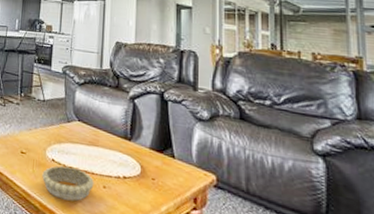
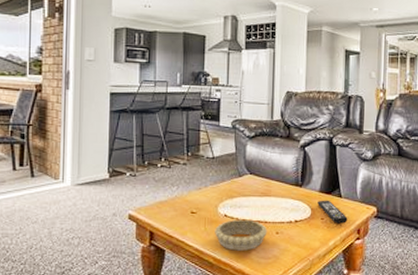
remote control: none [148,158,182,189] -> present [317,200,348,224]

